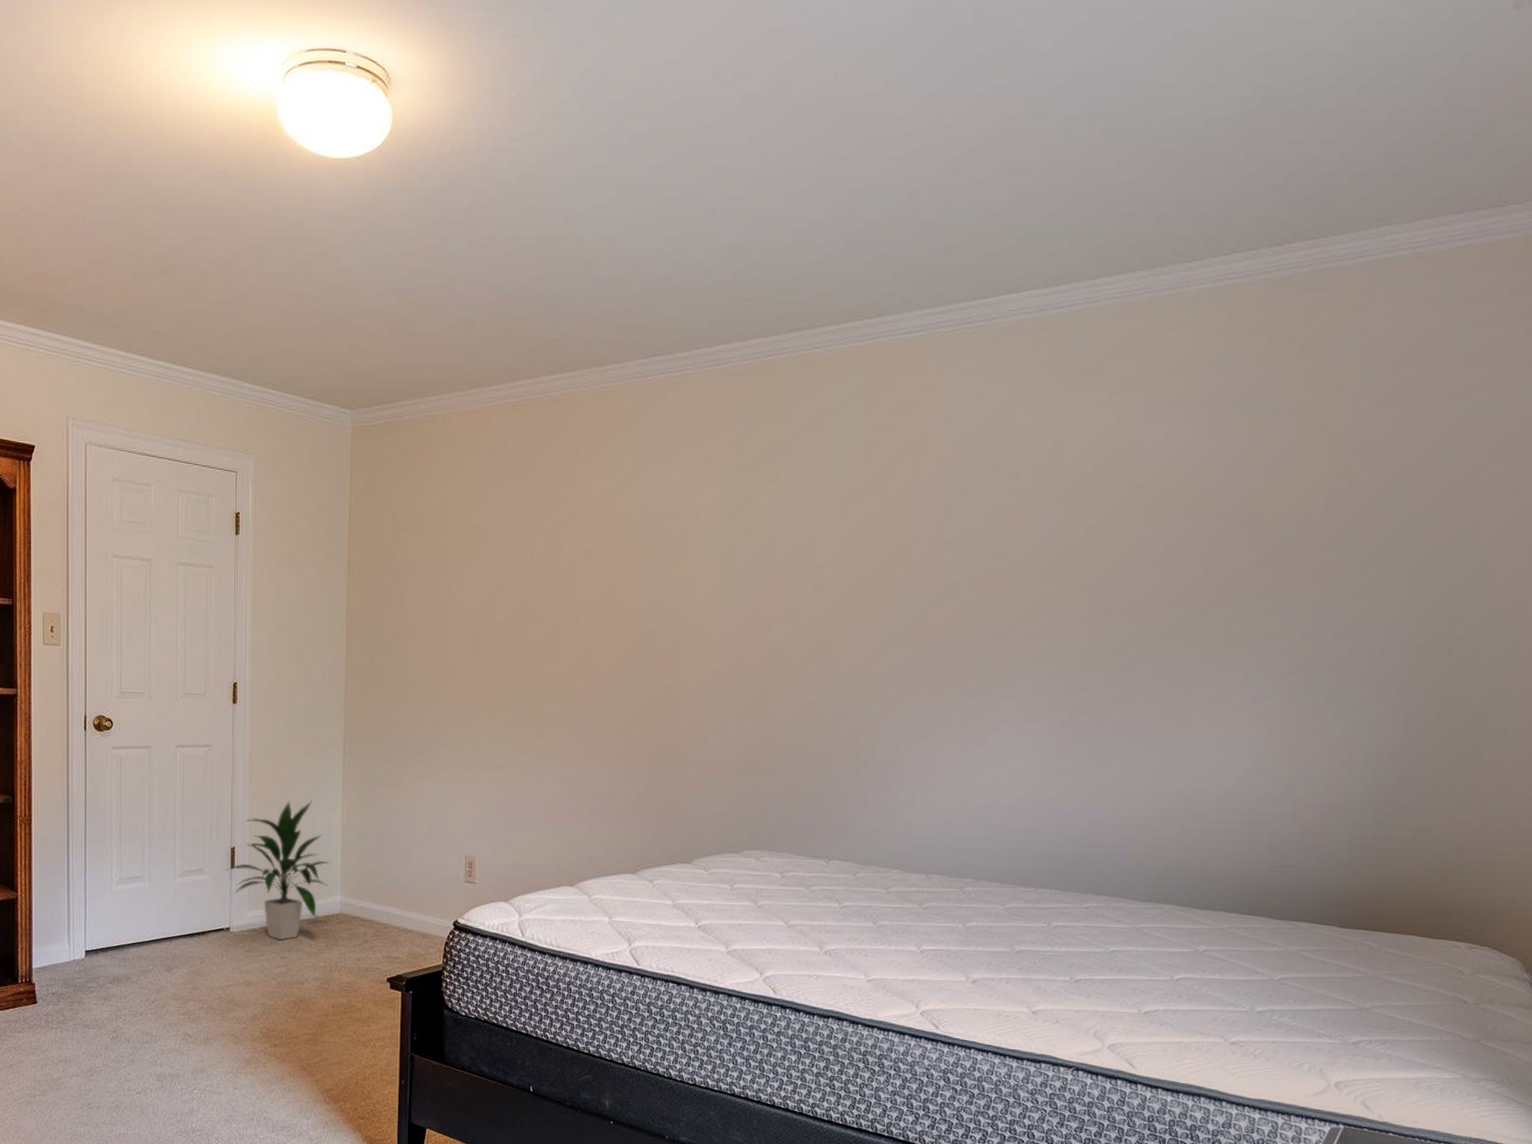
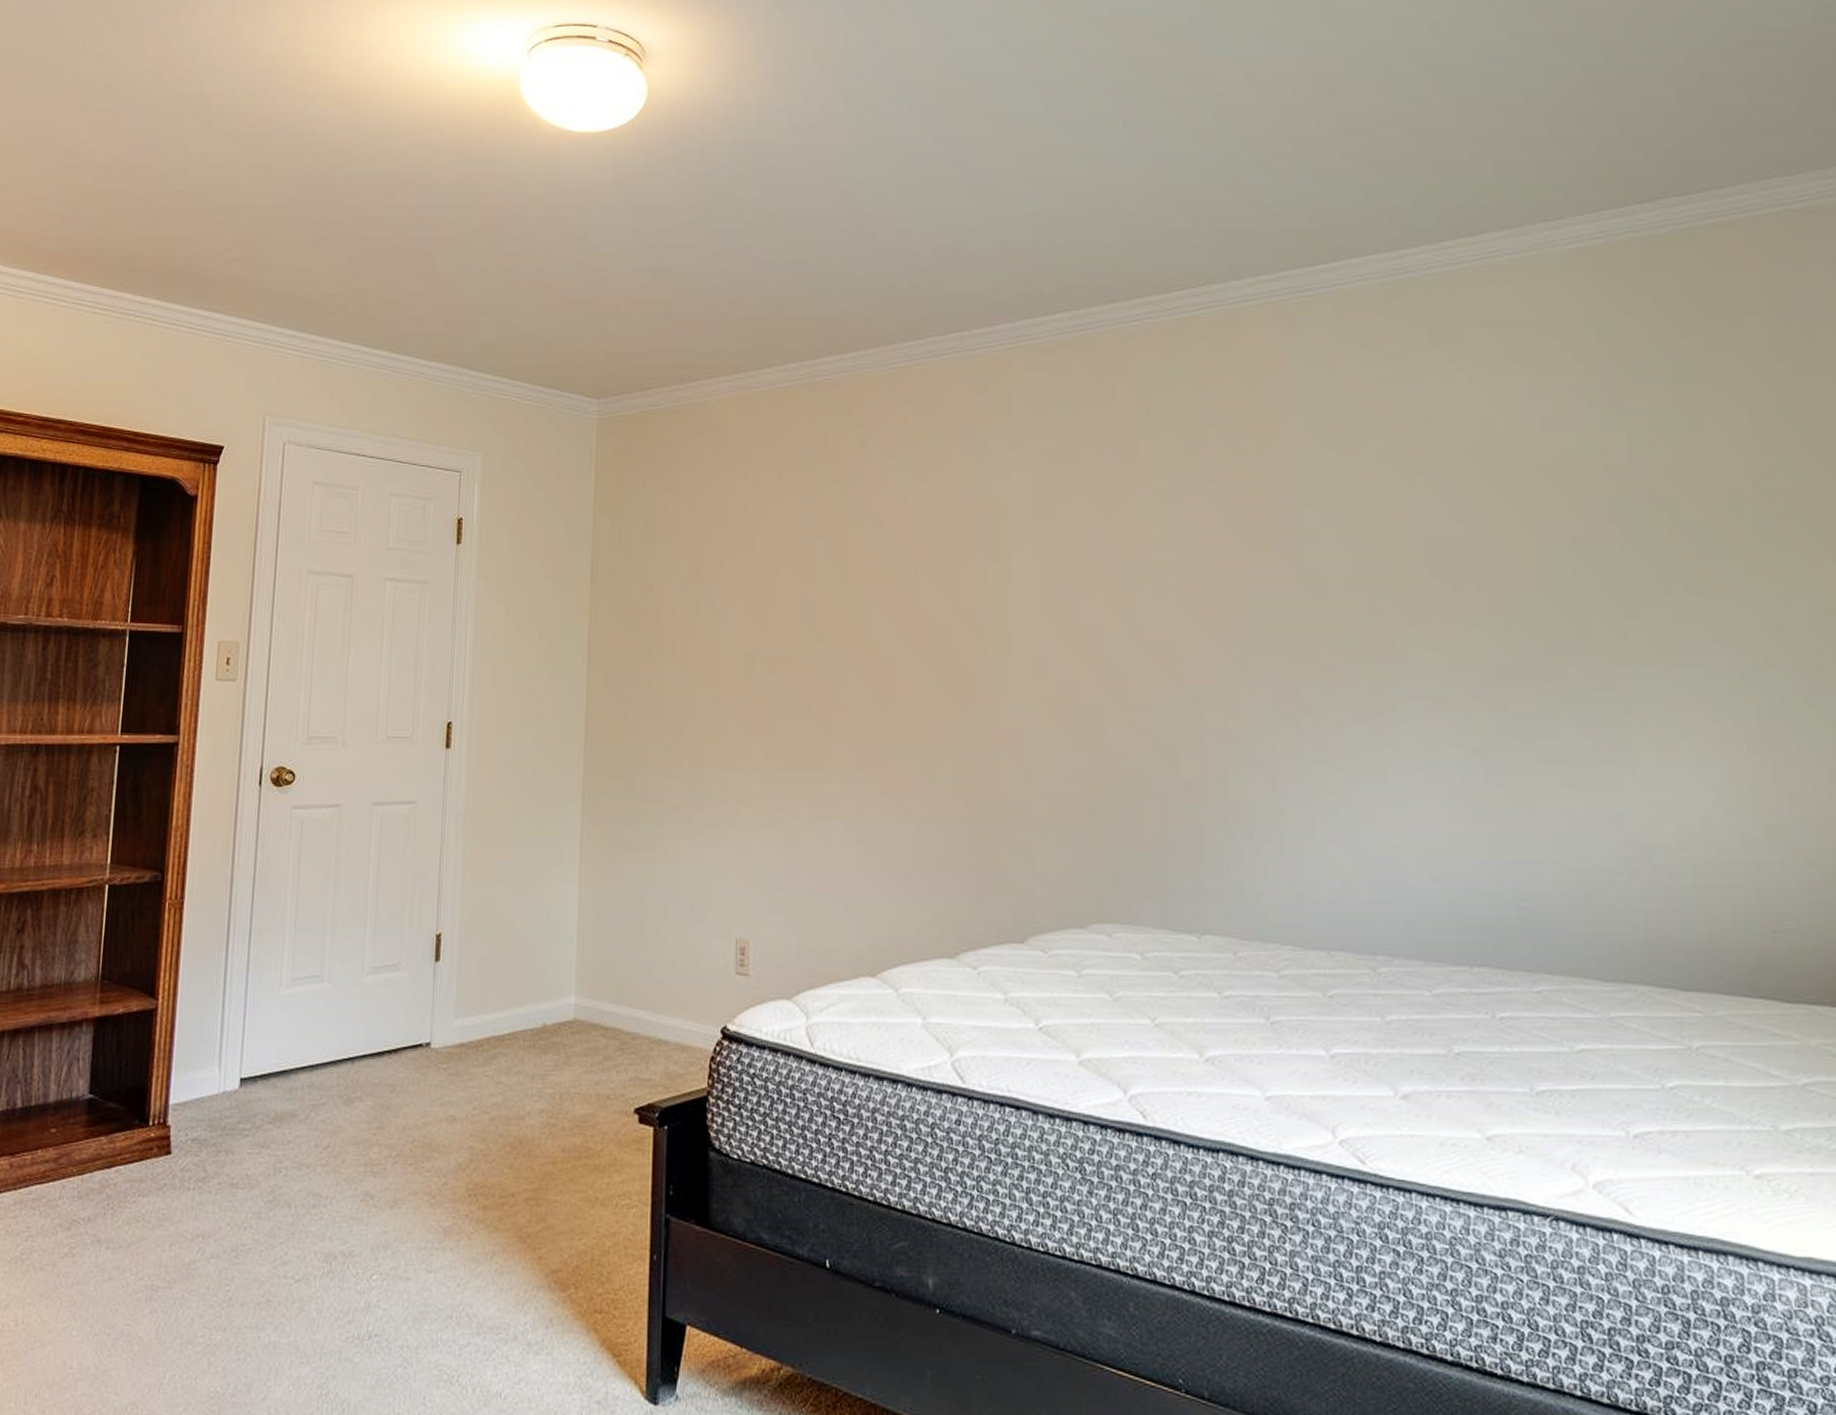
indoor plant: present [226,800,331,940] -> none [429,870,564,1058]

